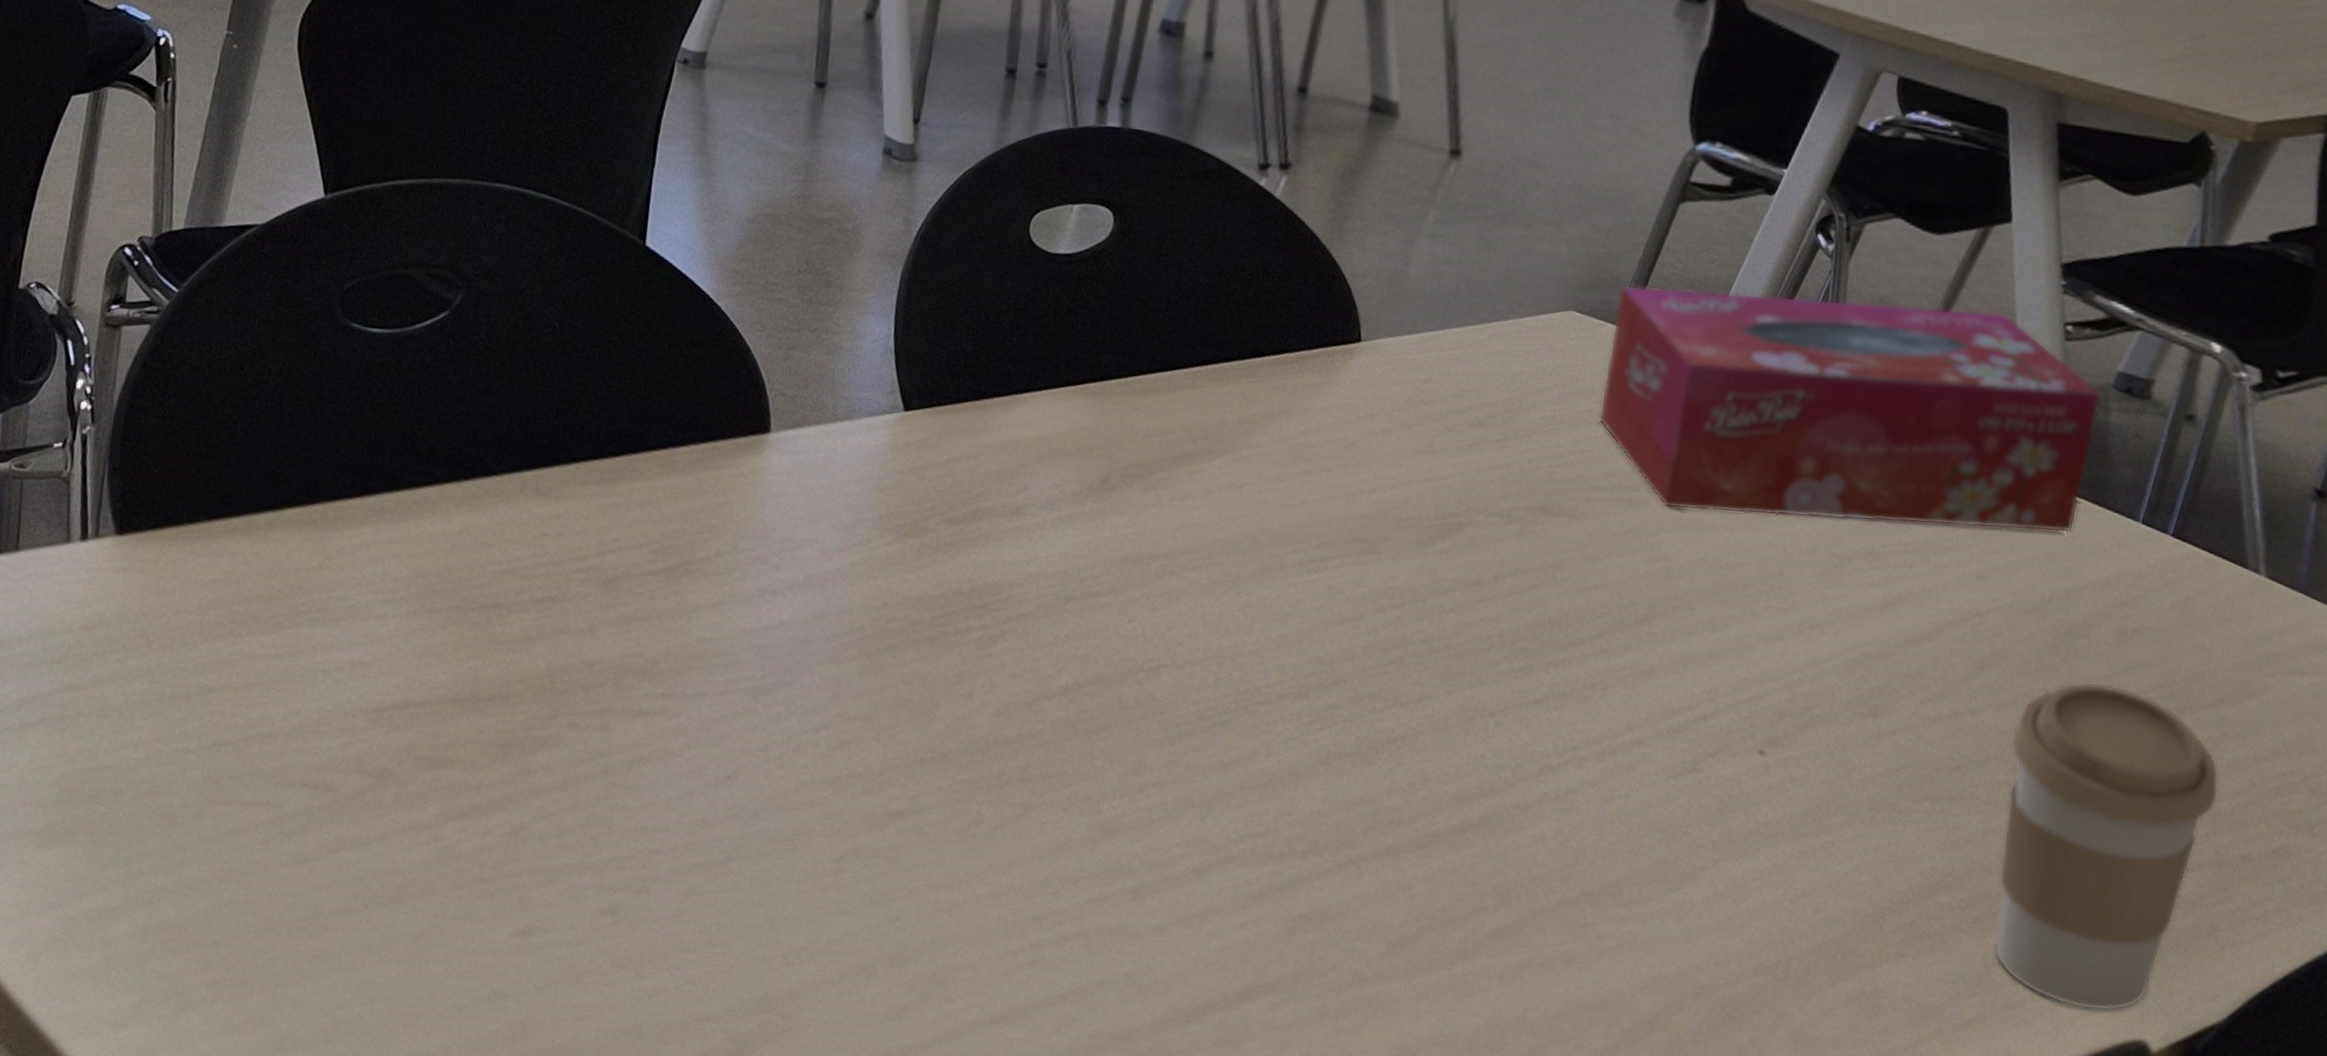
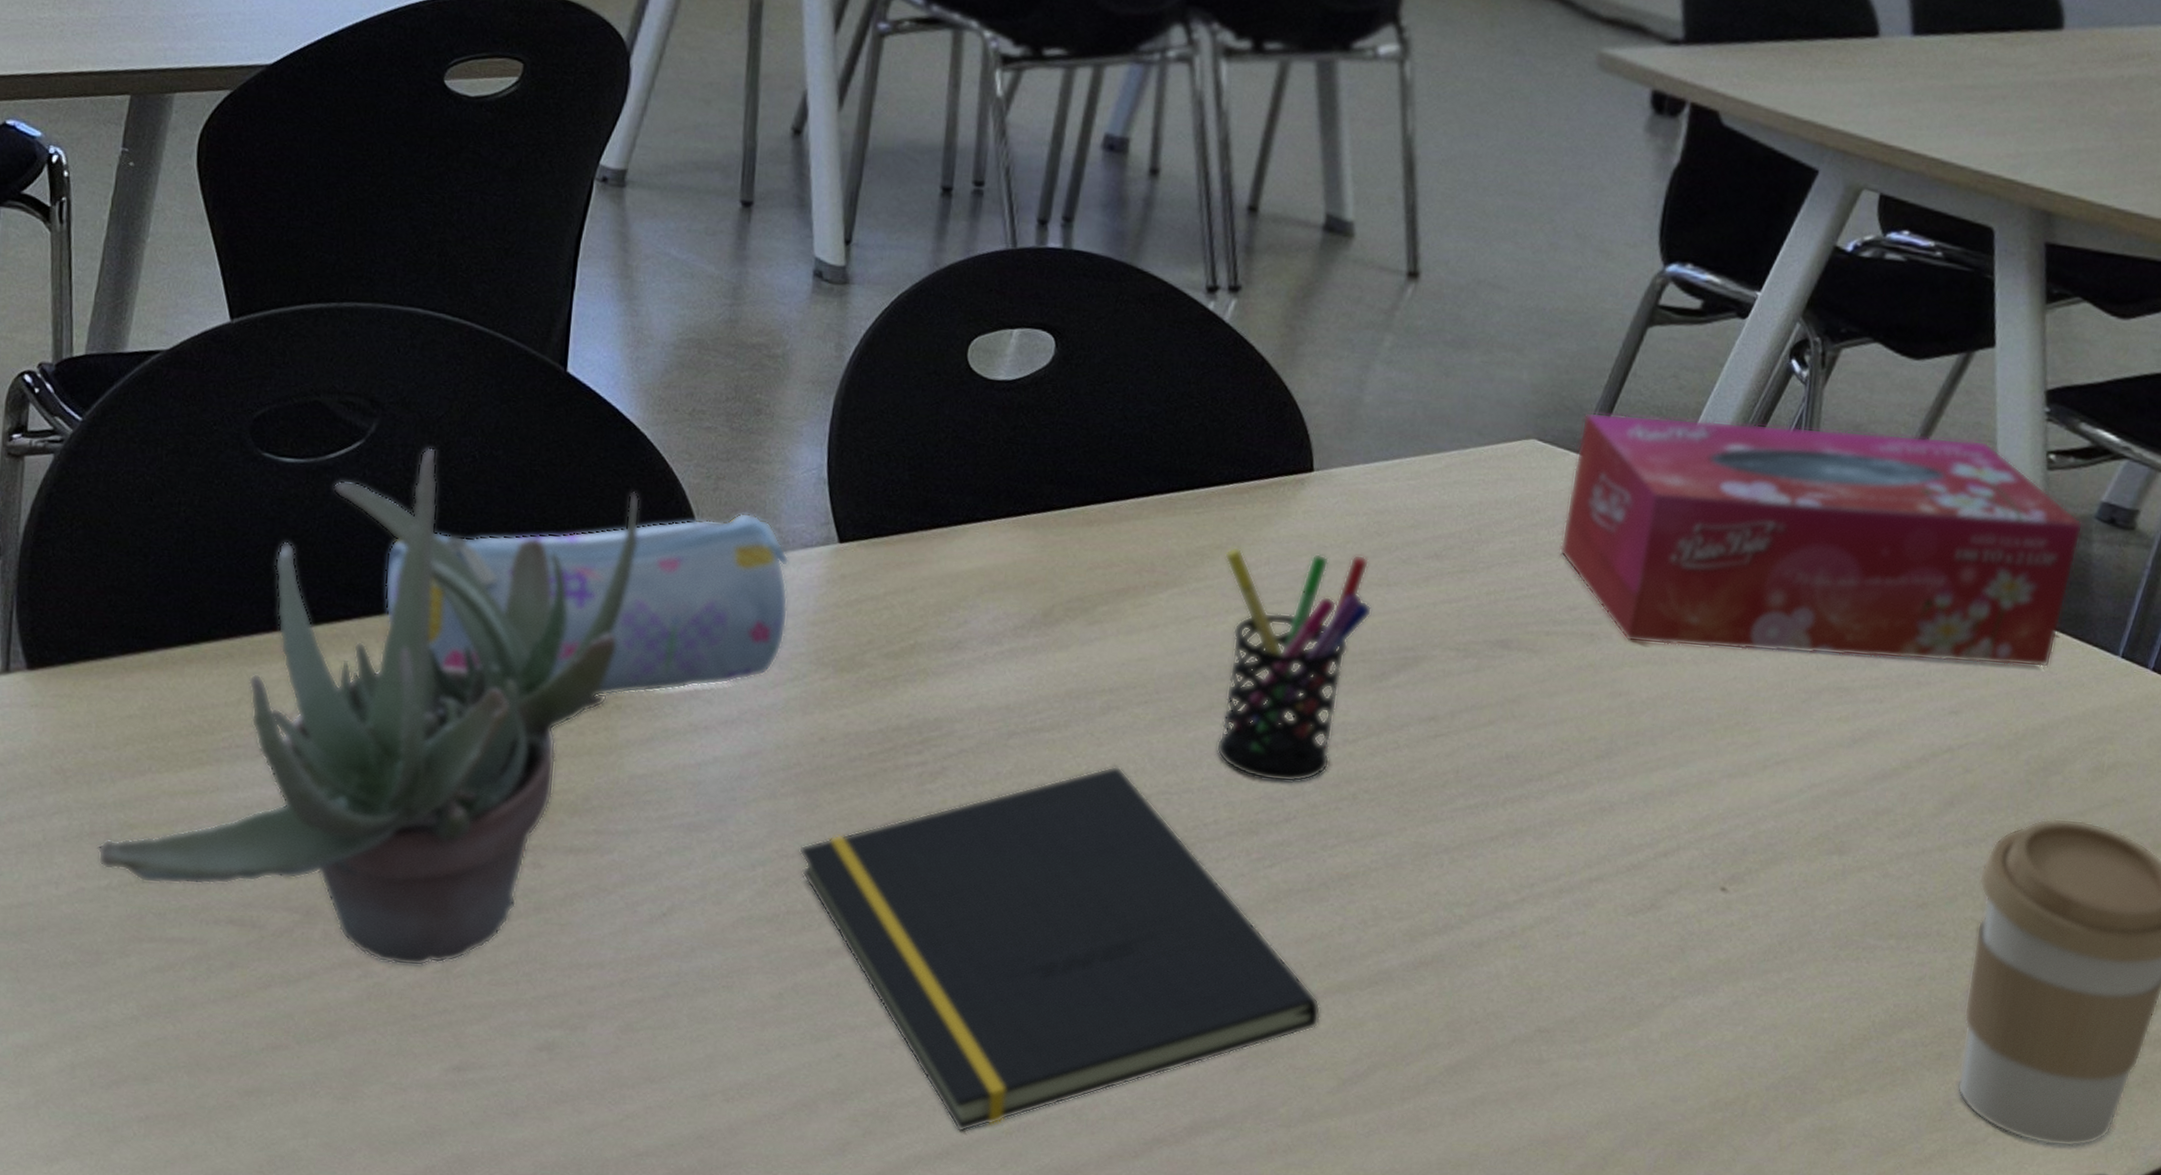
succulent plant: none [175,318,714,830] -> present [96,447,641,967]
pencil case: none [464,381,856,561] -> present [384,512,790,696]
notepad: none [860,630,1370,996] -> present [798,765,1321,1132]
pen holder: none [1267,414,1418,647] -> present [1216,546,1373,783]

